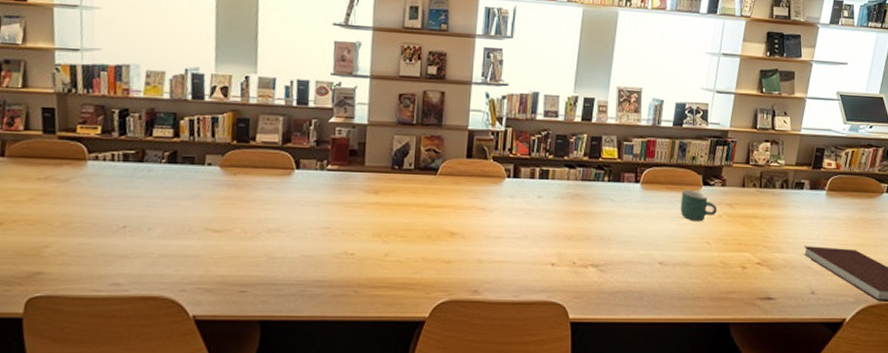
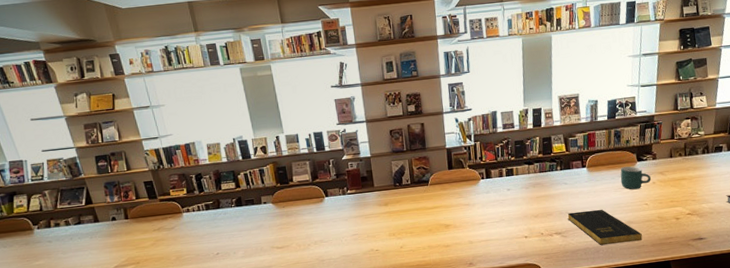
book: none [609,240,699,291] -> present [567,209,643,245]

